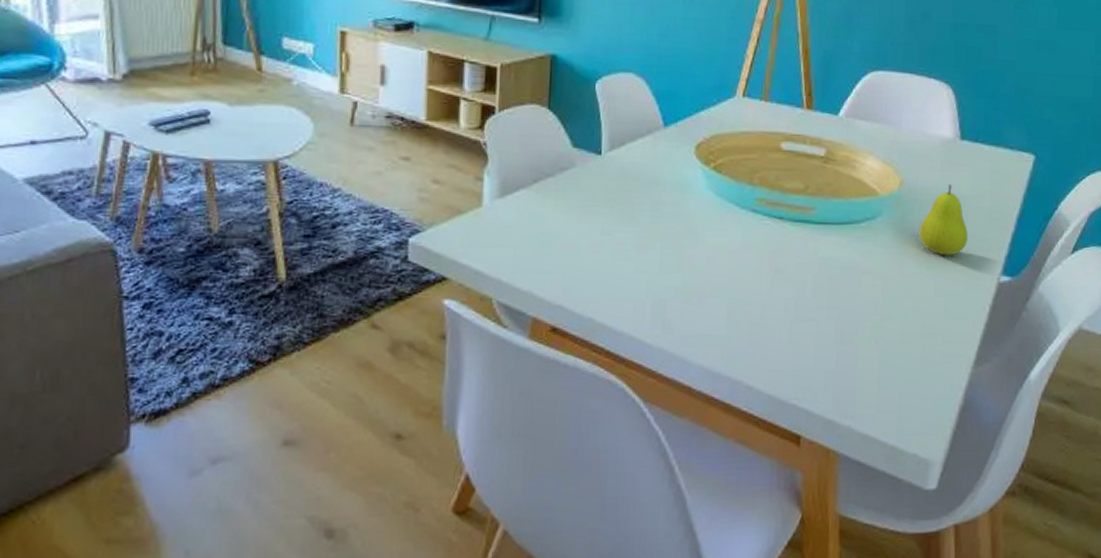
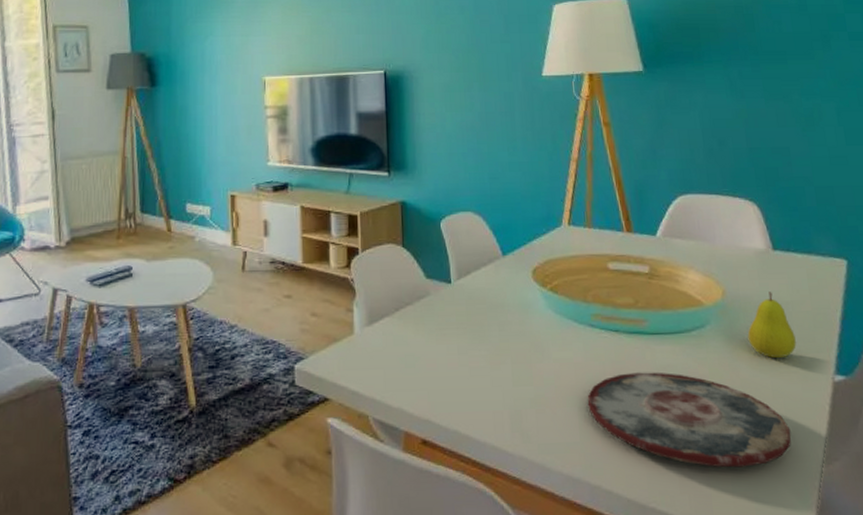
plate: none [739,264,947,366] -> present [587,372,791,468]

